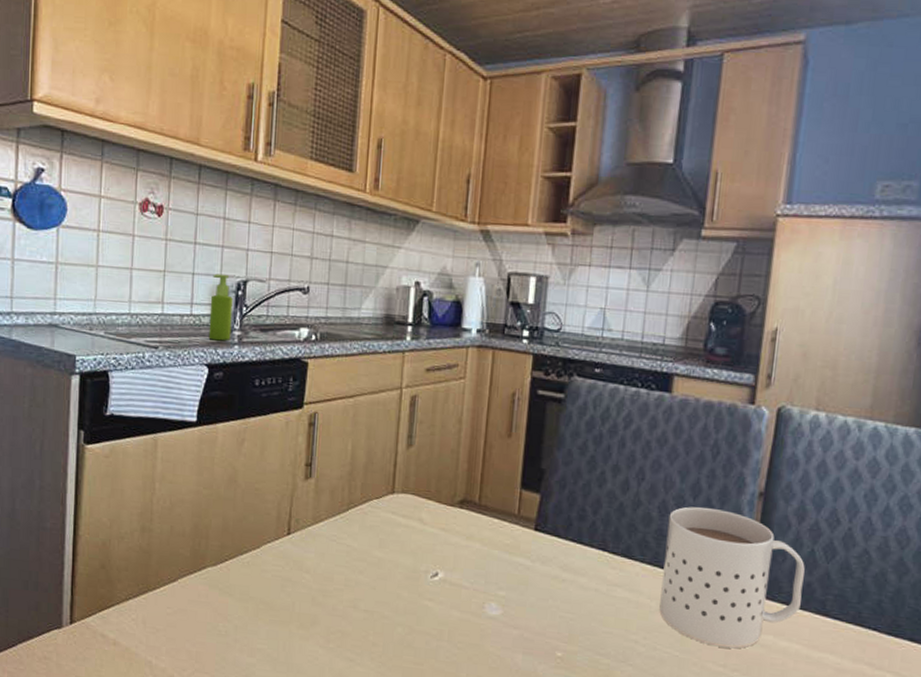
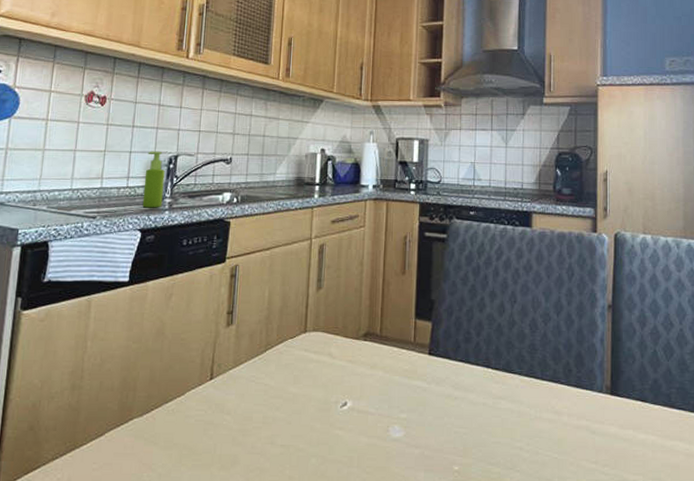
mug: present [659,506,805,649] -> none [538,321,651,446]

